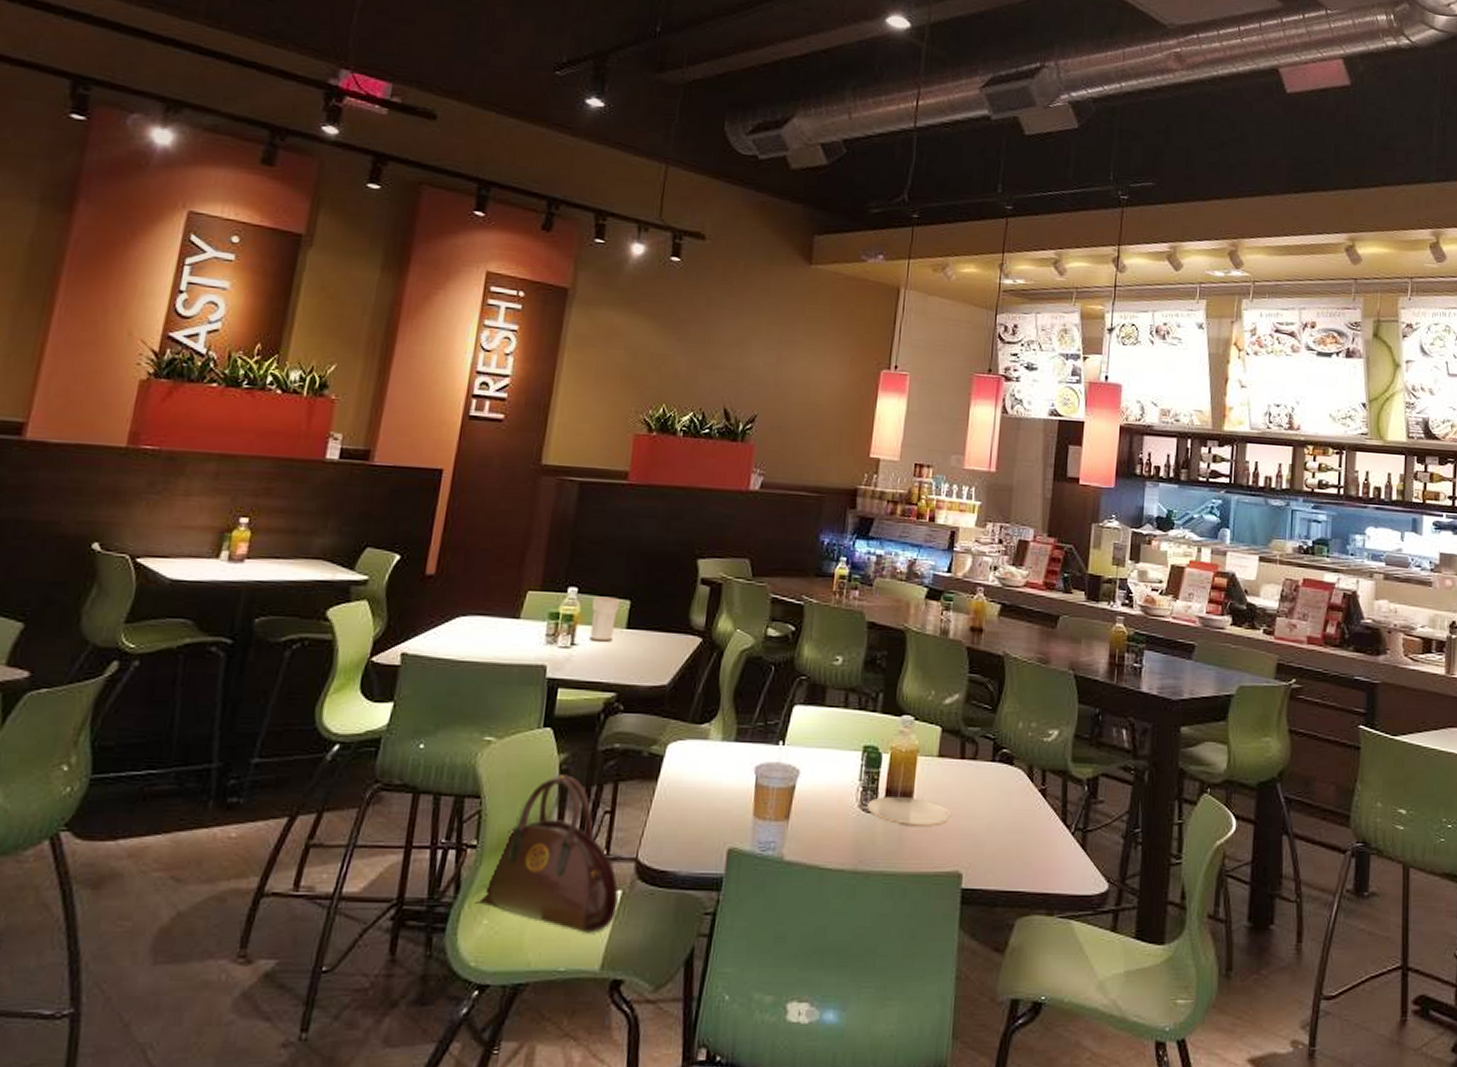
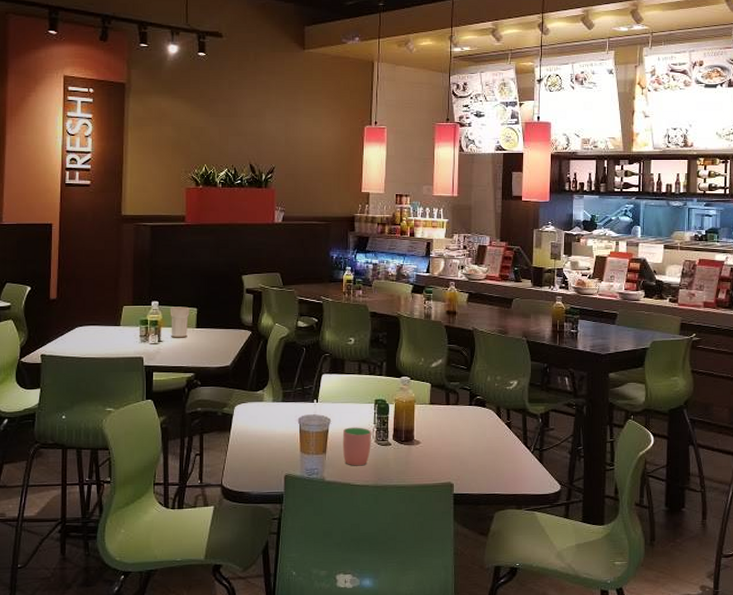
handbag: present [475,775,619,933] -> none [114,431,212,535]
cup: none [812,784,856,841] -> present [342,427,372,466]
plate: present [867,797,952,826] -> none [381,433,443,453]

